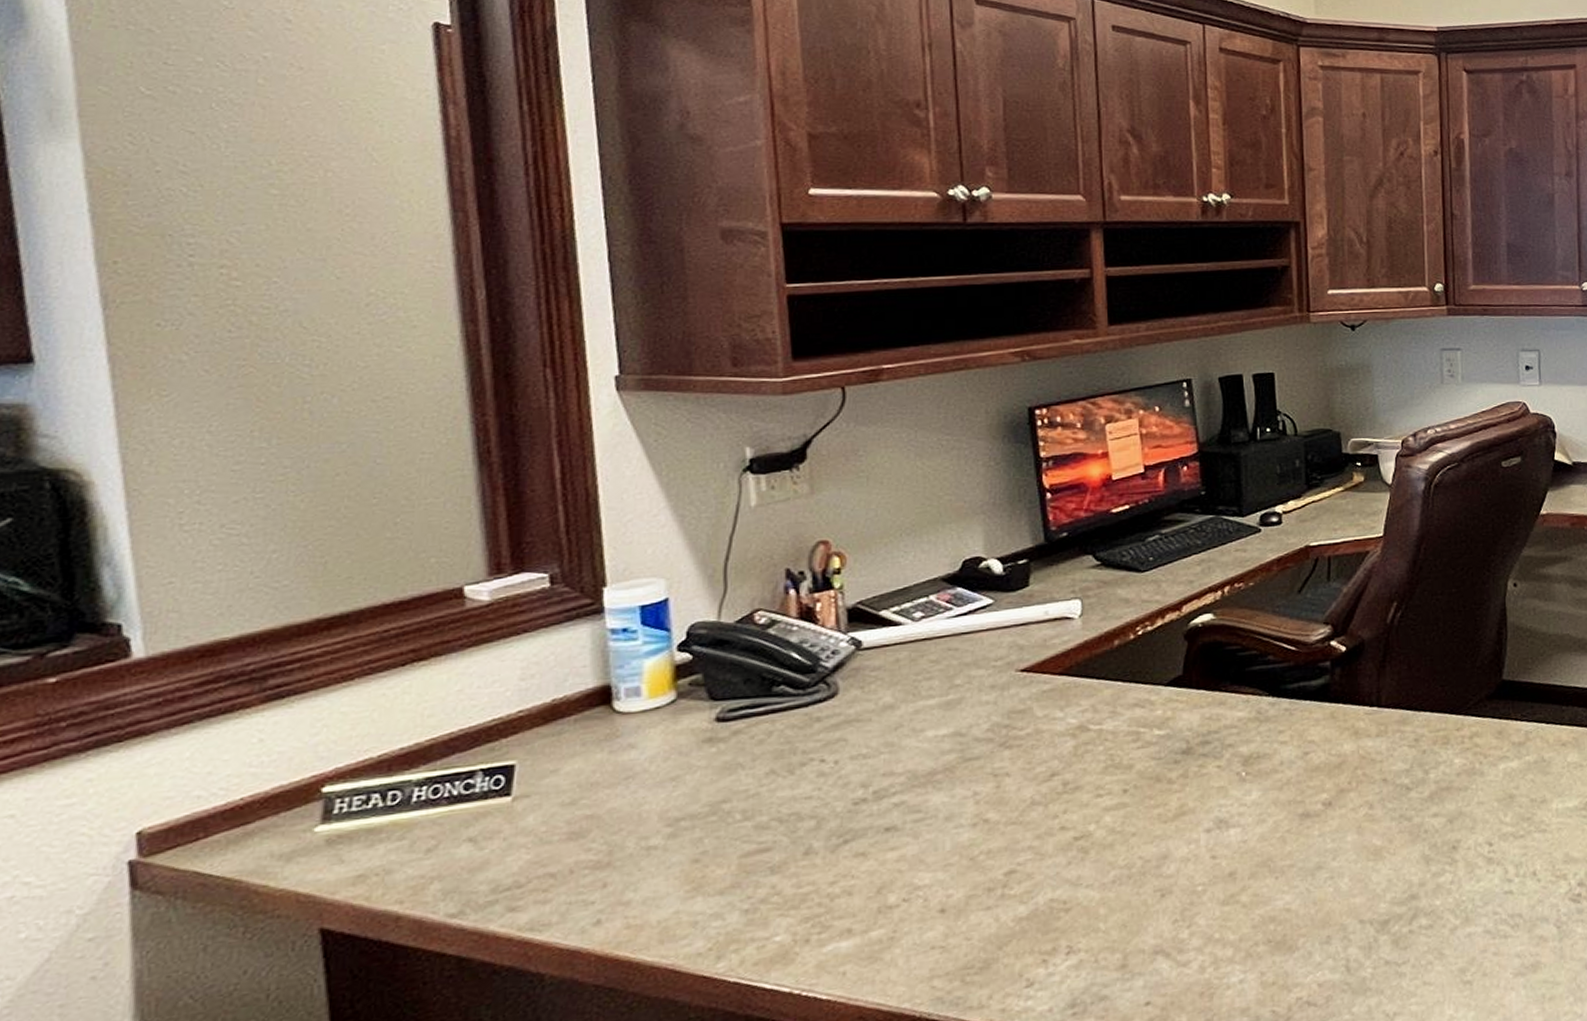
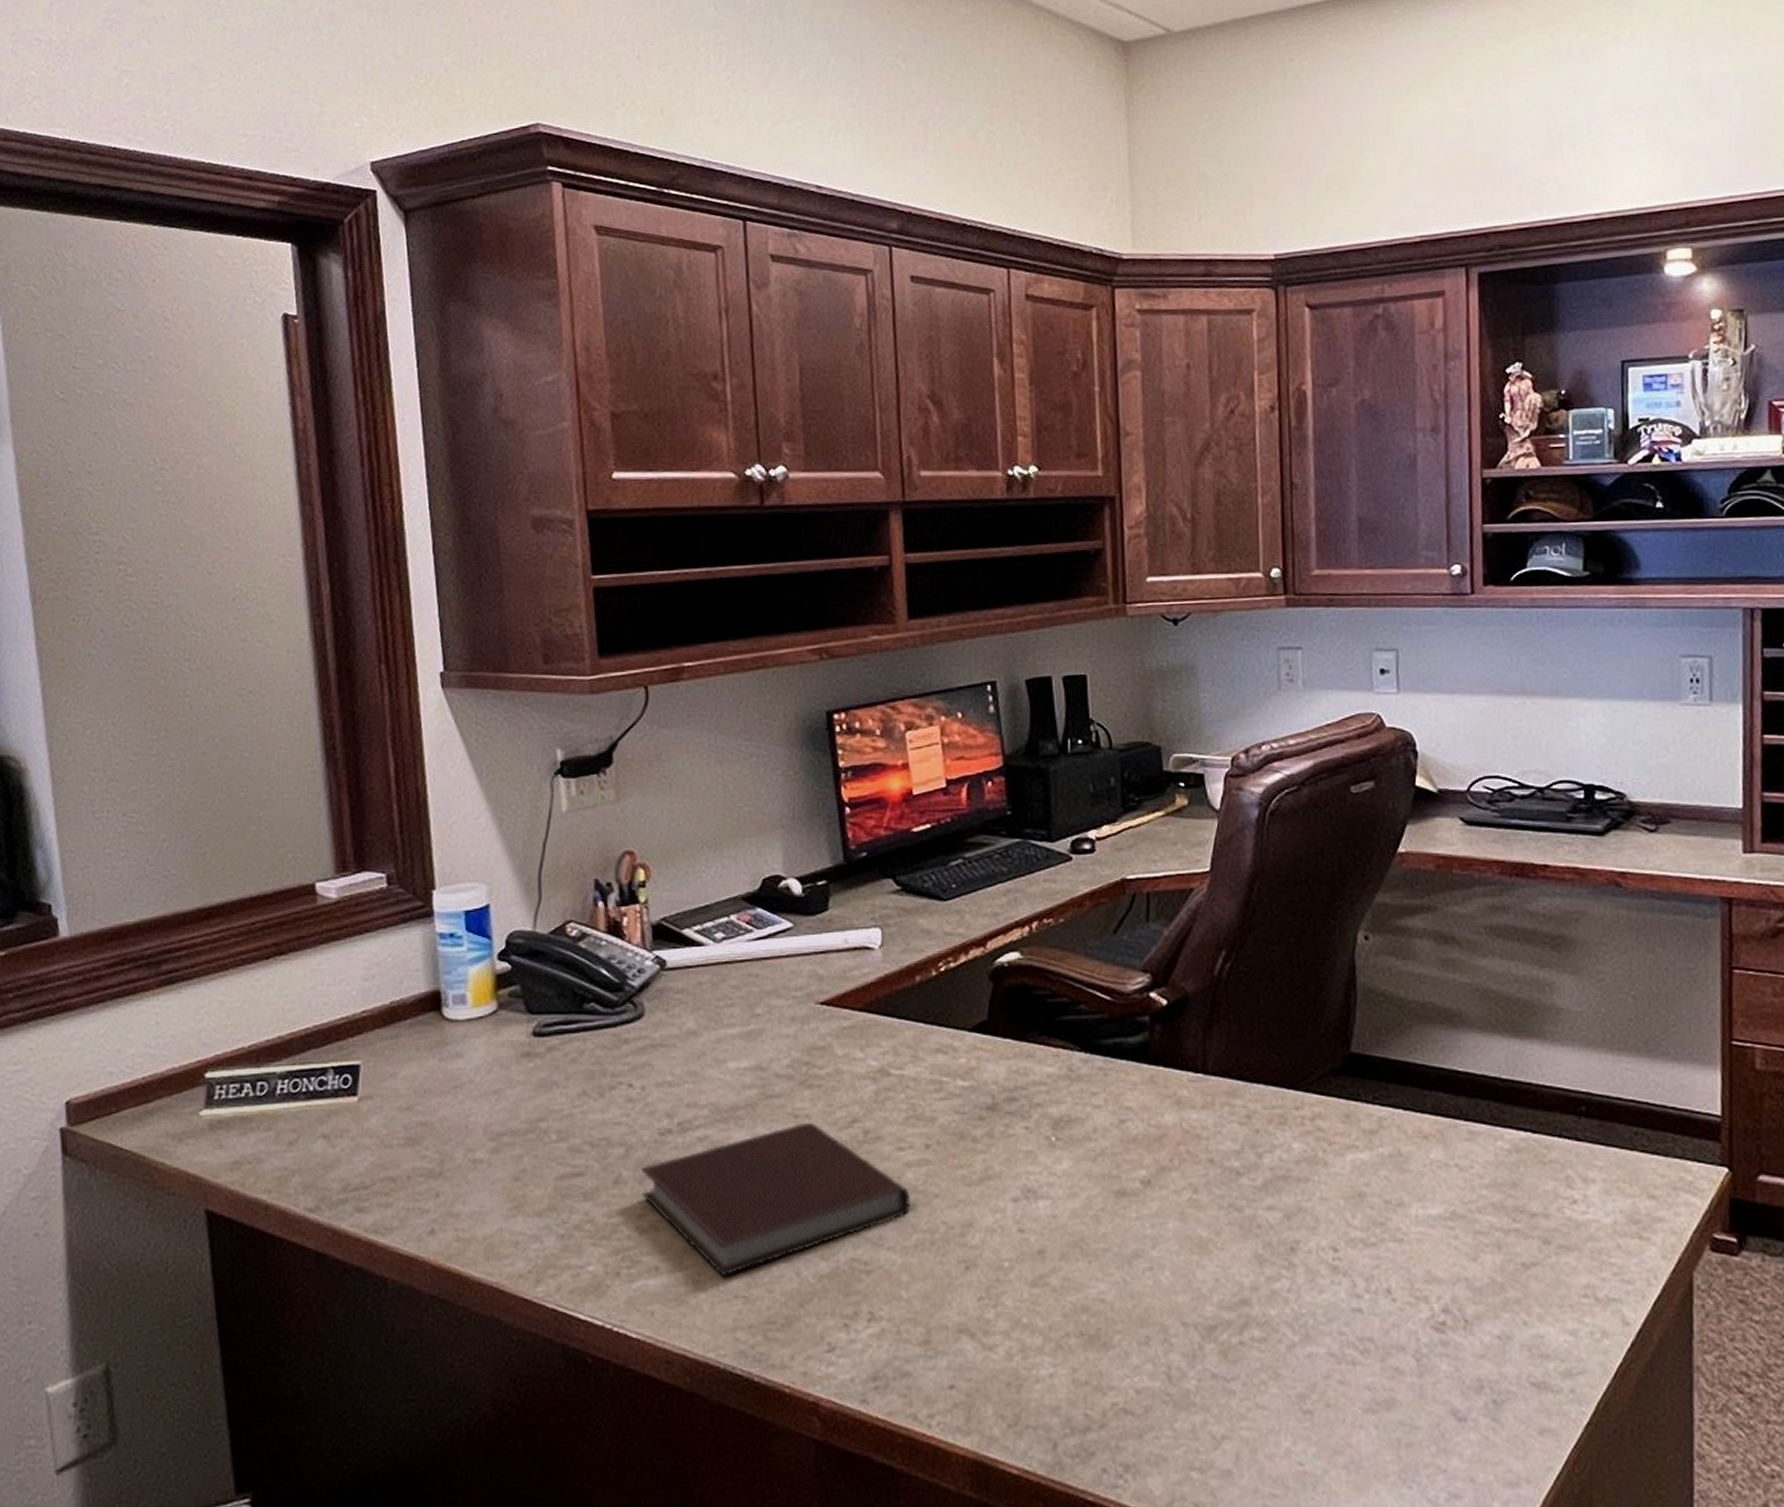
notebook: none [832,779,1108,931] -> present [640,1122,910,1277]

